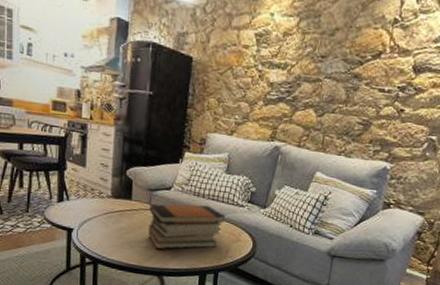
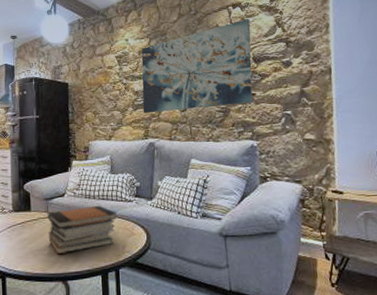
wall art: none [274,14,423,120] -> present [141,19,253,114]

